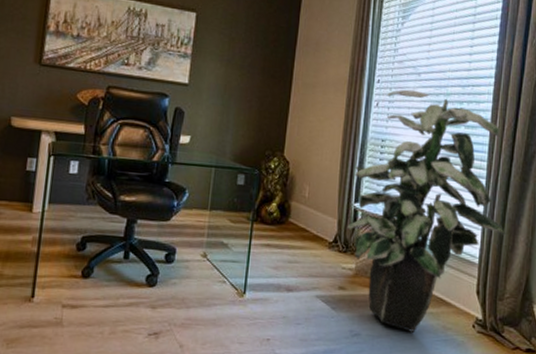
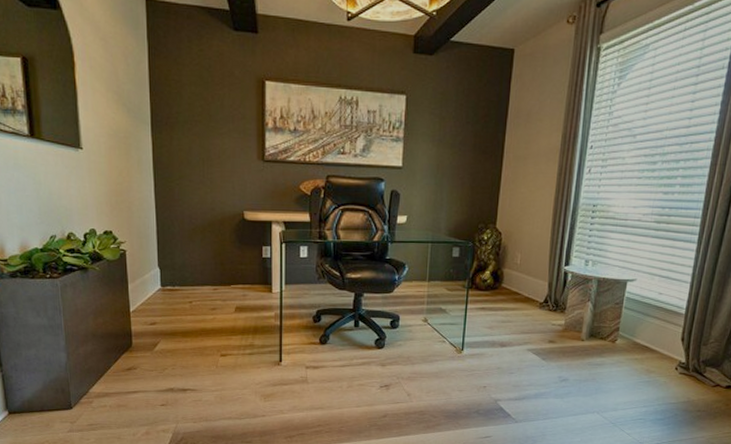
indoor plant: present [347,89,506,332] -> none [557,153,718,376]

